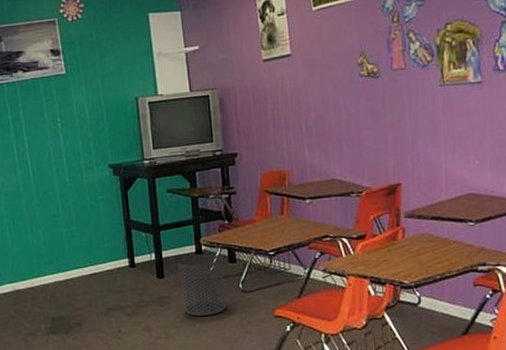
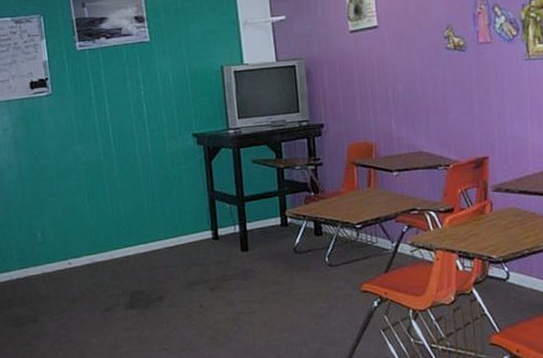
waste bin: present [177,254,226,316] -> none [262,226,312,291]

